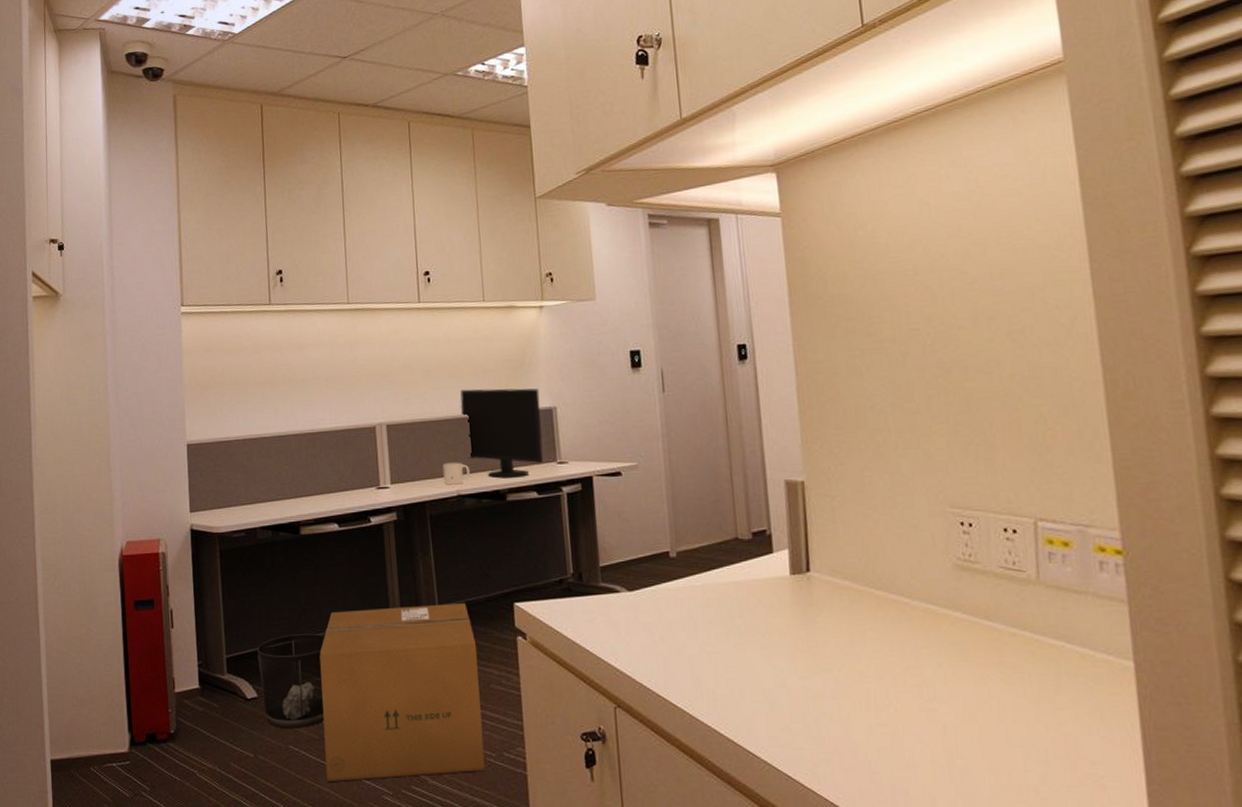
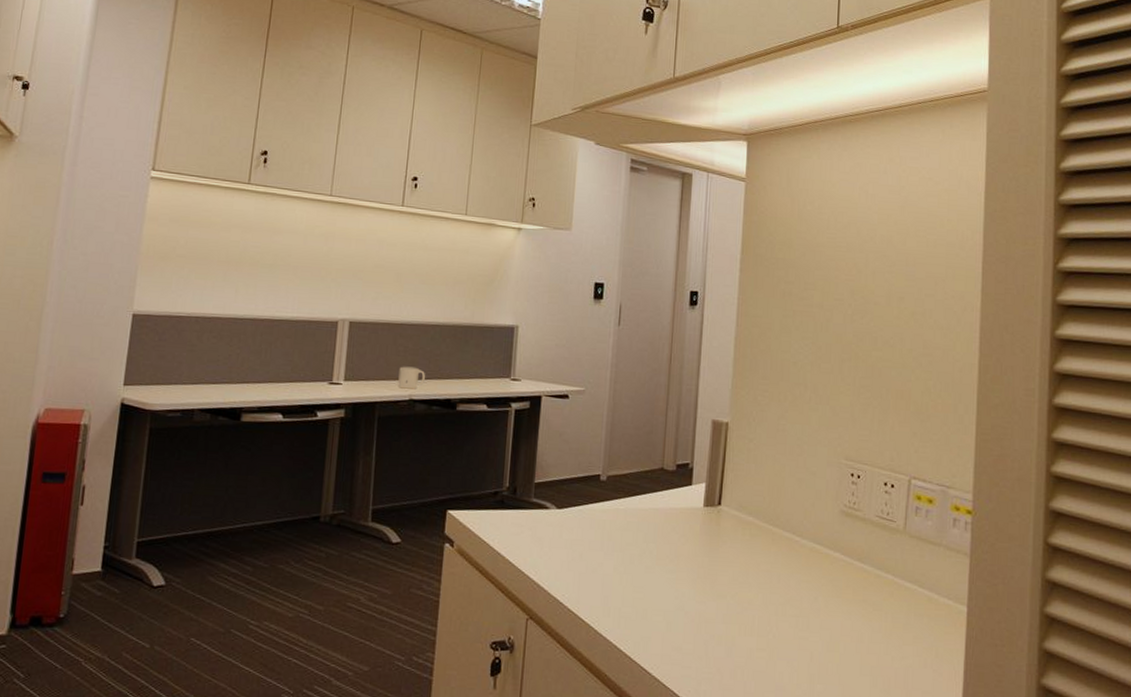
waste bin: present [257,634,326,729] -> none [170,523,250,621]
box: present [319,602,485,783] -> none [226,503,404,679]
monitor: present [460,388,544,479] -> none [427,297,505,389]

